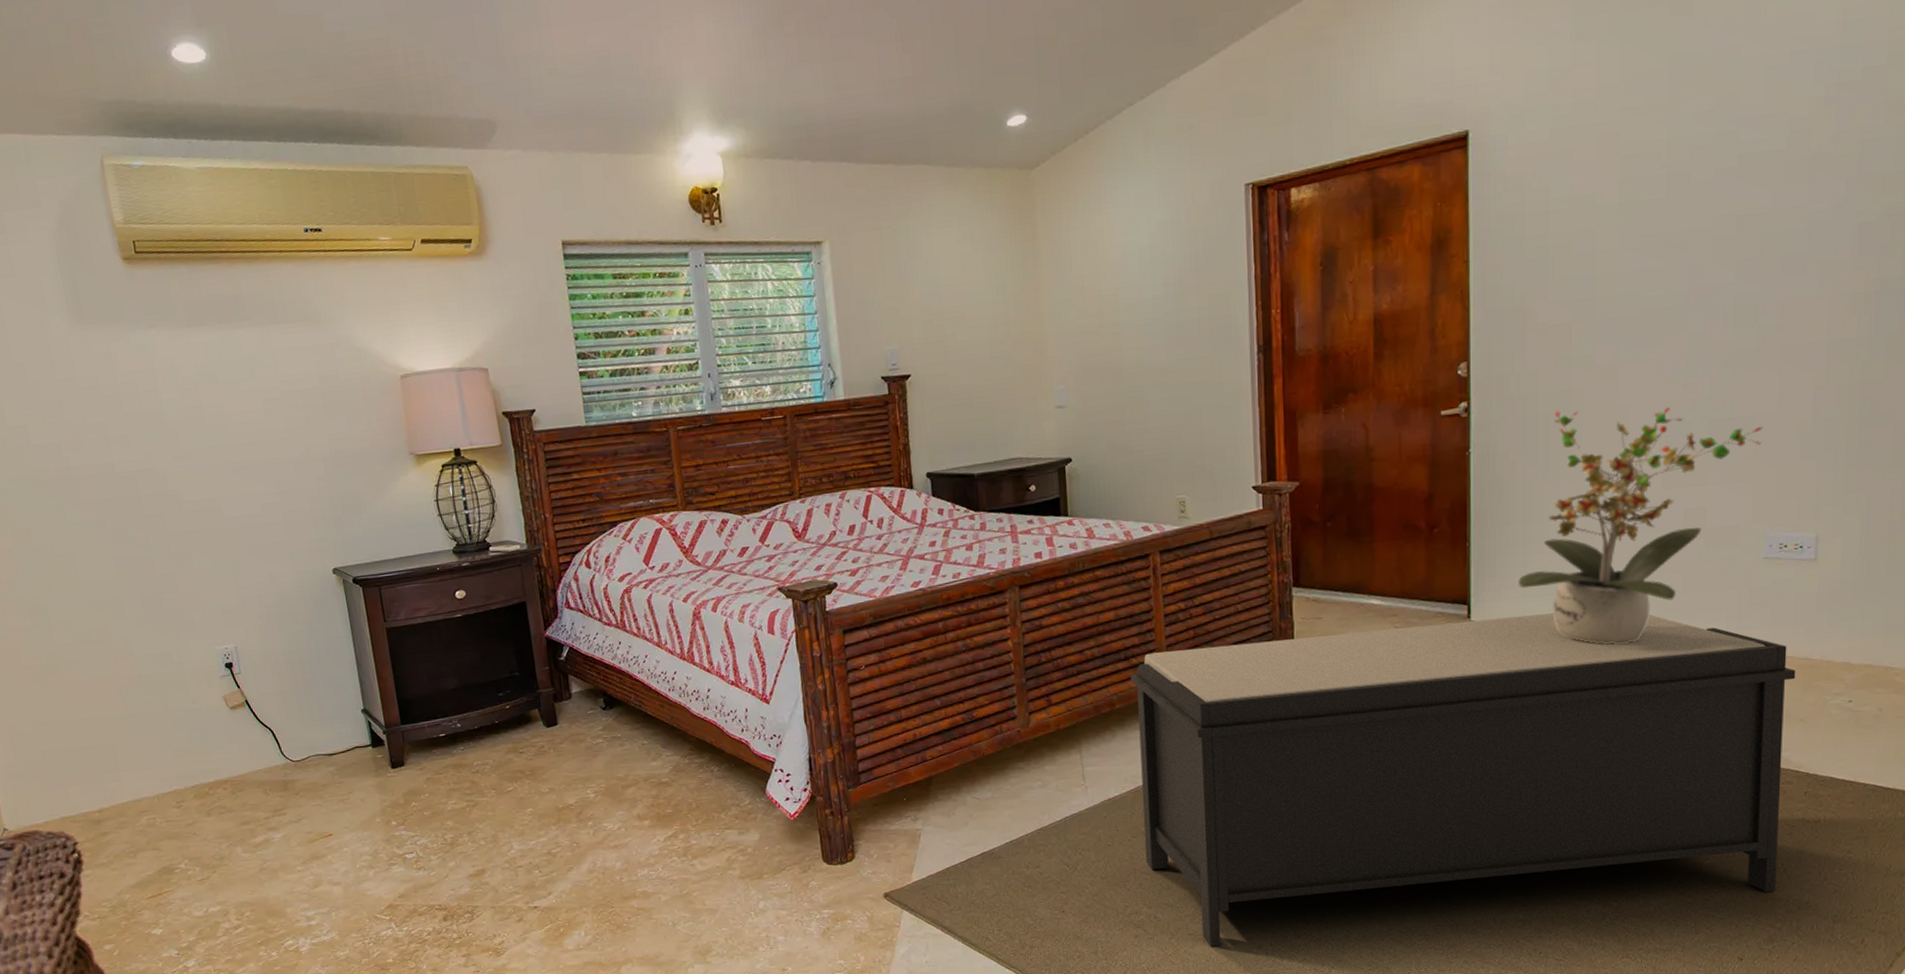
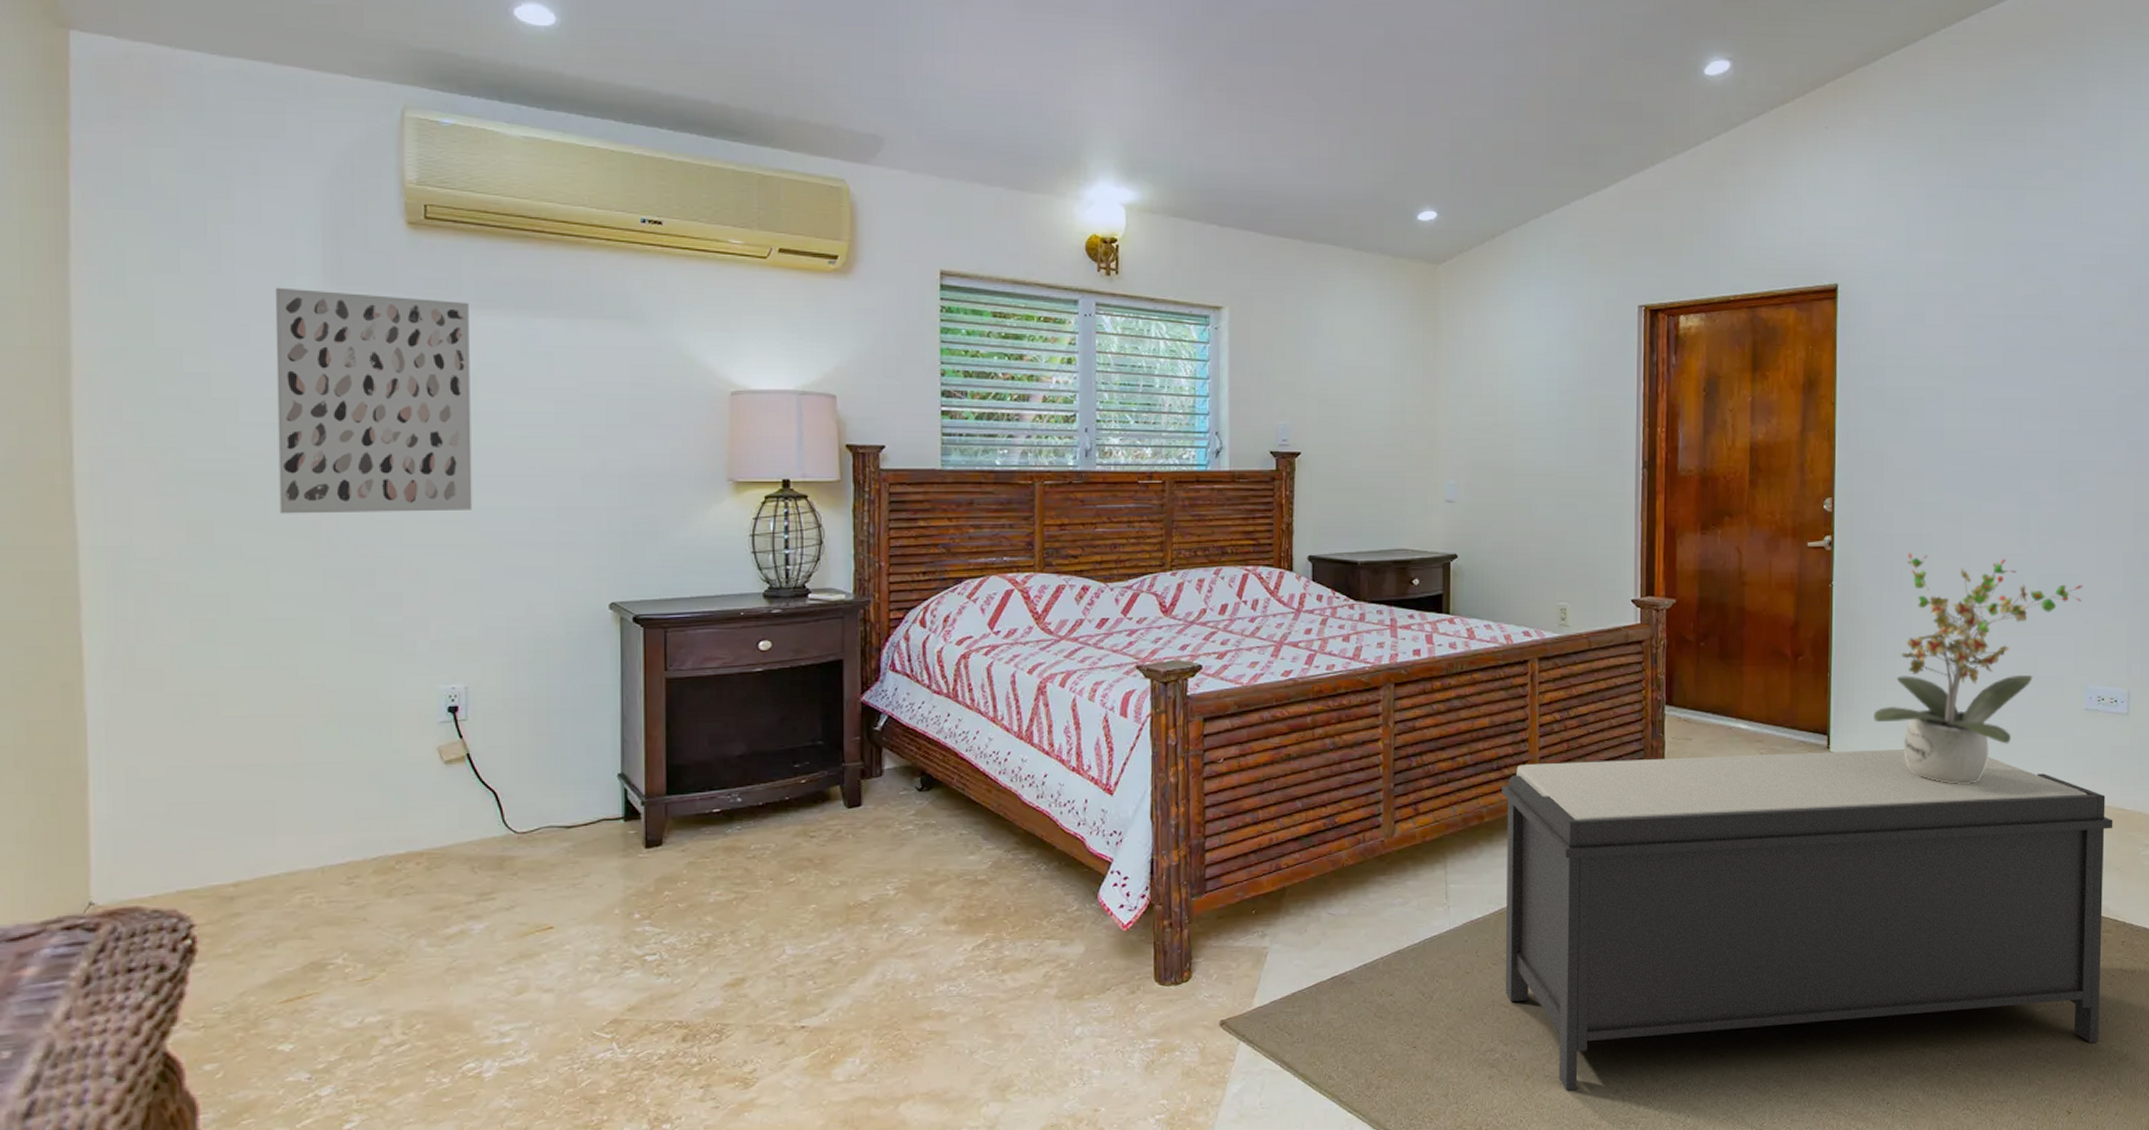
wall art: none [36,322,215,517] -> present [275,287,473,514]

